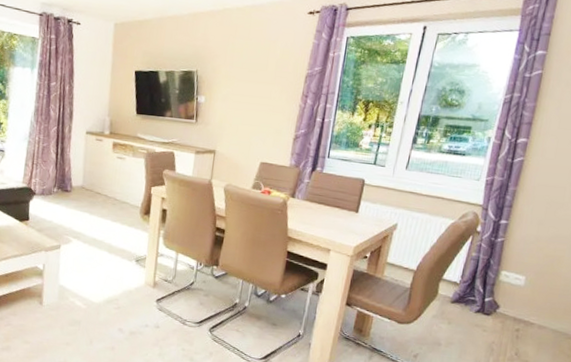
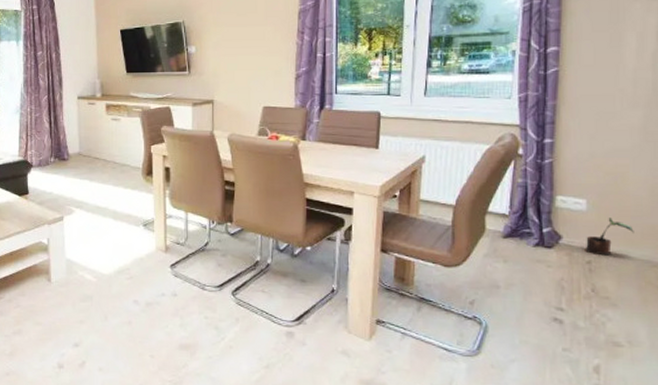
potted plant: none [515,294,559,326] -> present [583,218,634,256]

